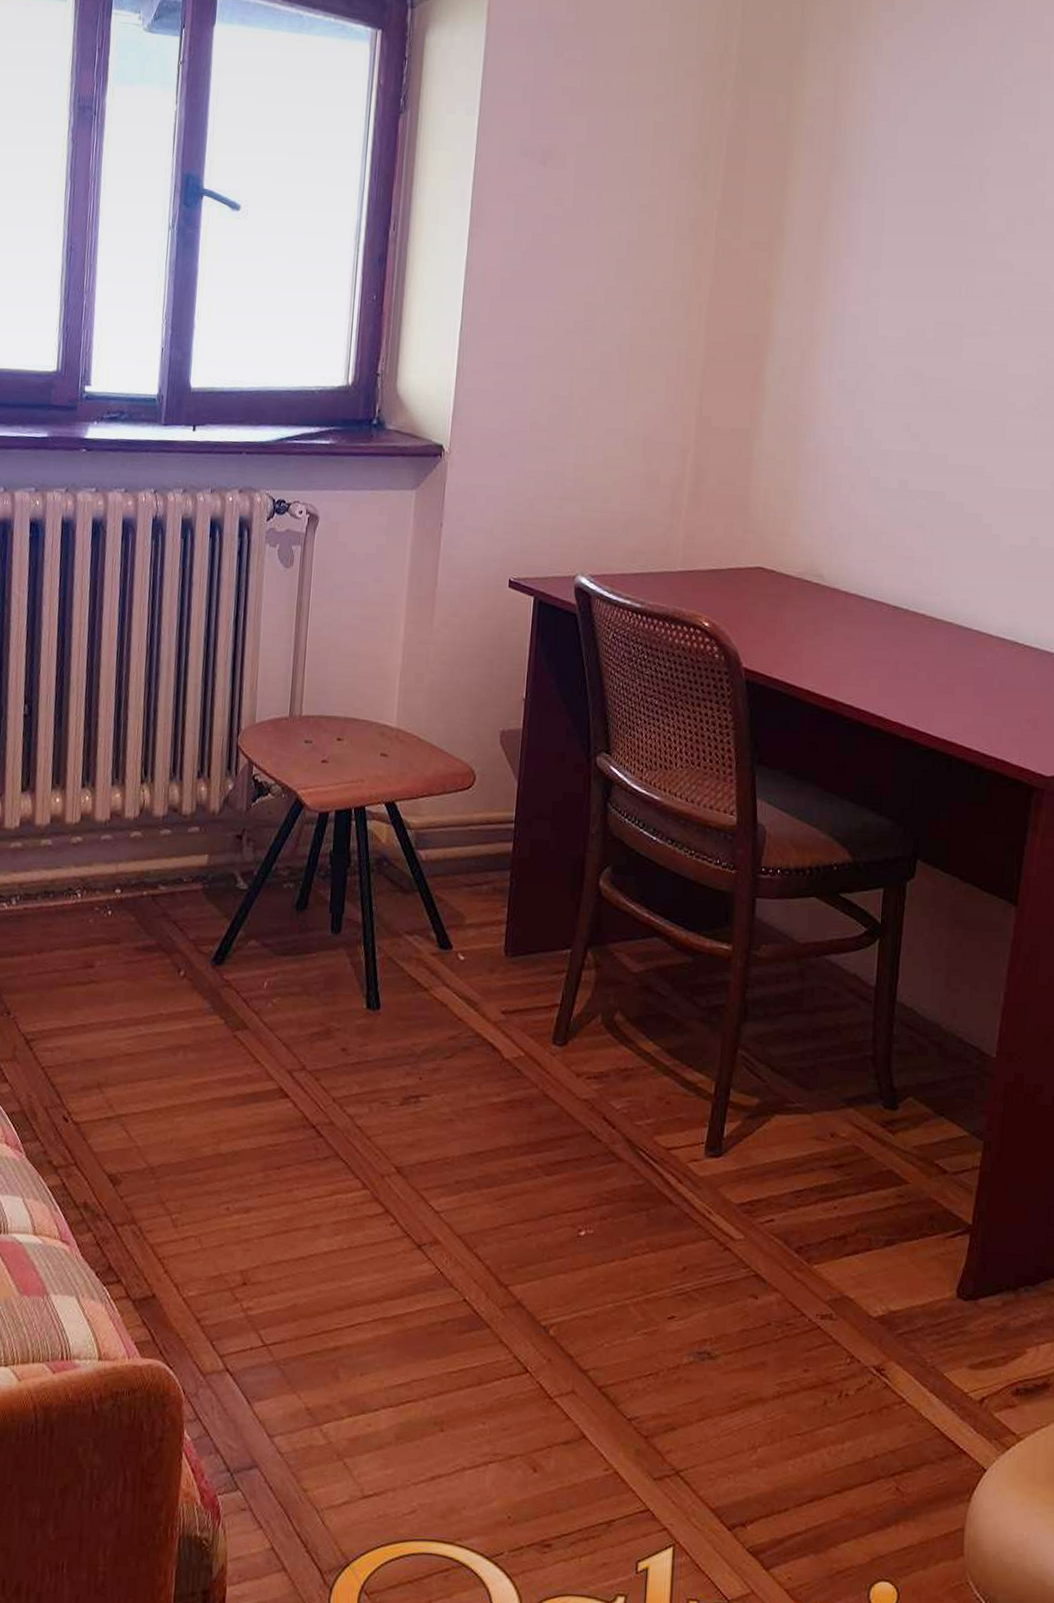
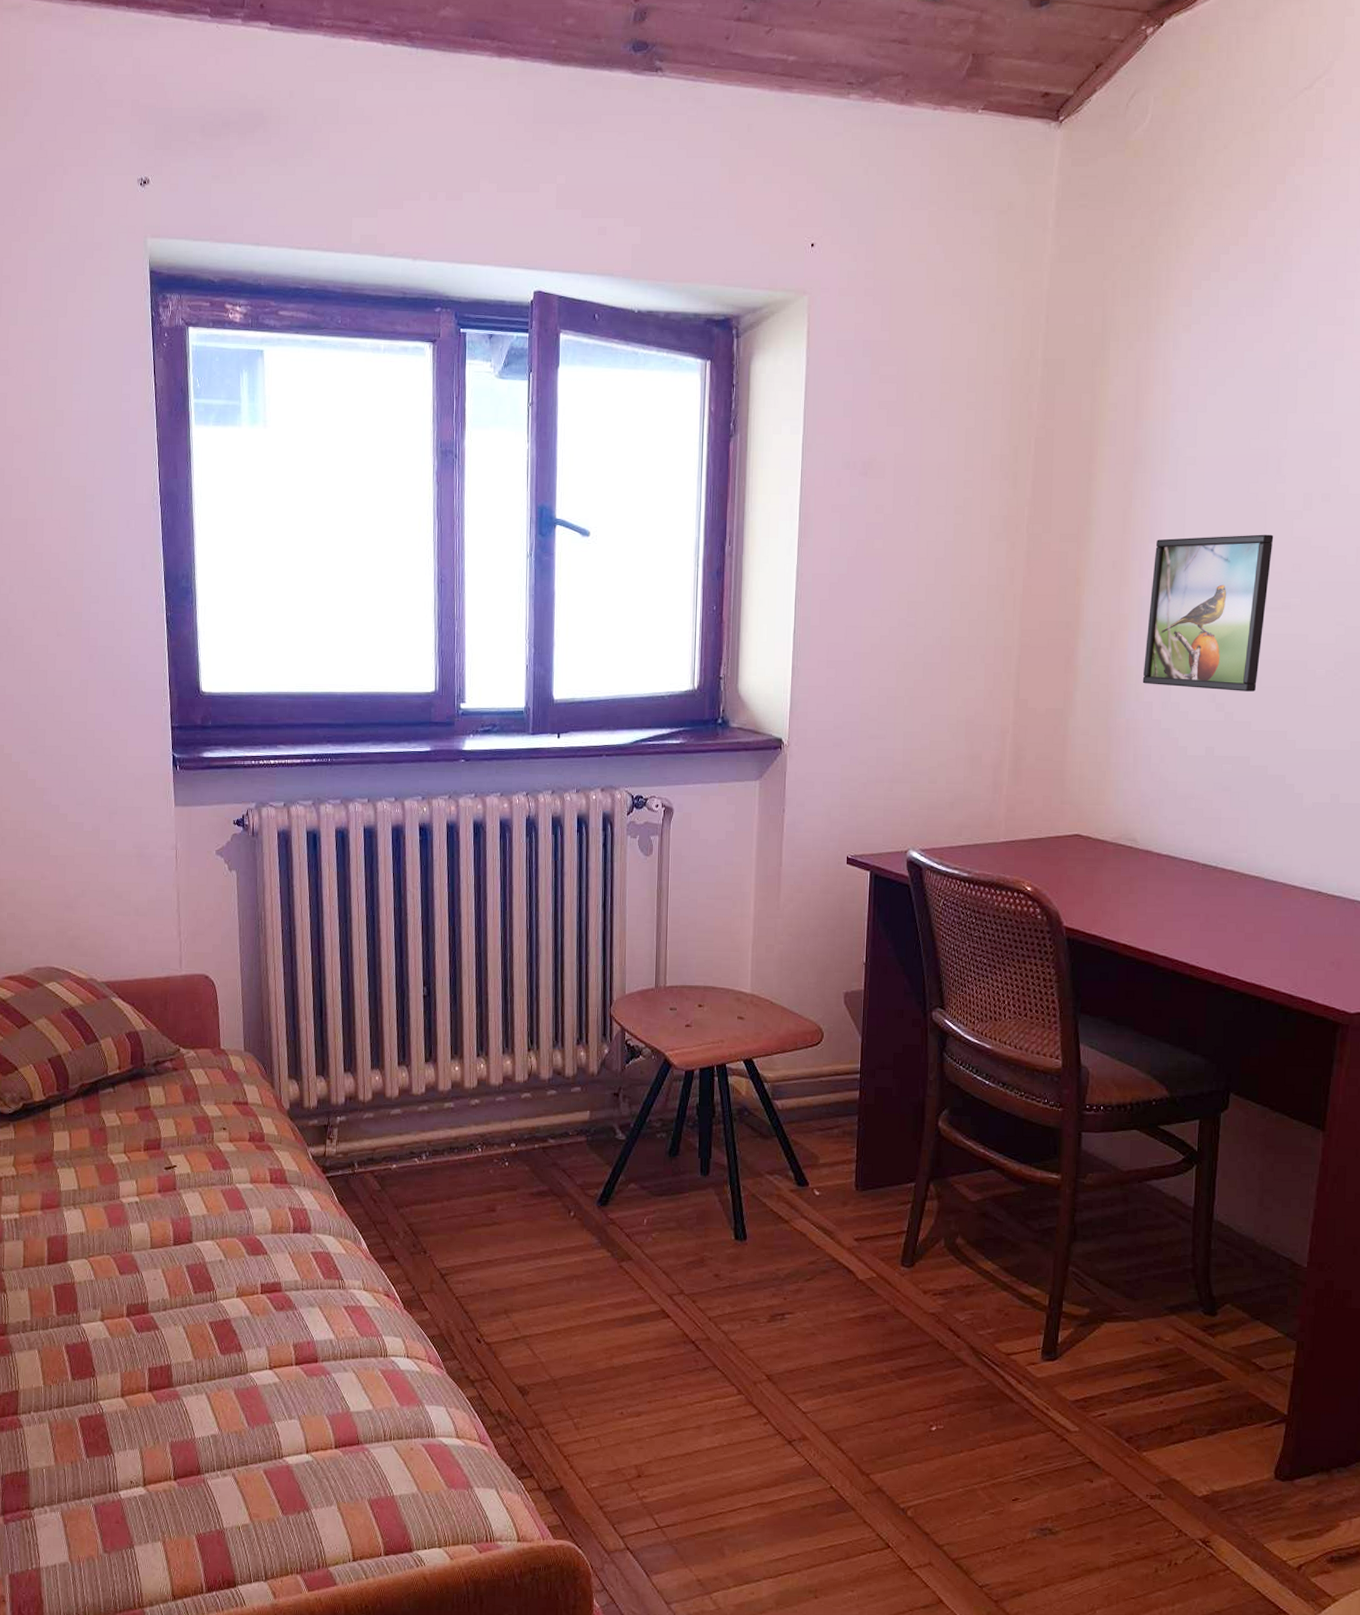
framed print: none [834,253,975,422] -> present [1142,534,1274,692]

